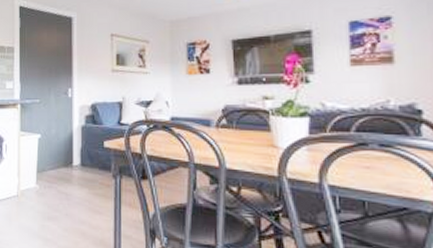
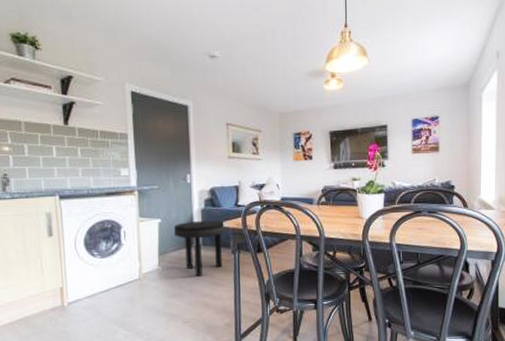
side table: none [53,138,109,200] -> present [174,220,228,277]

